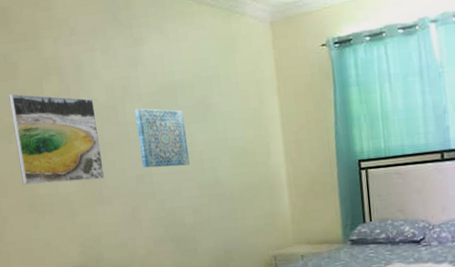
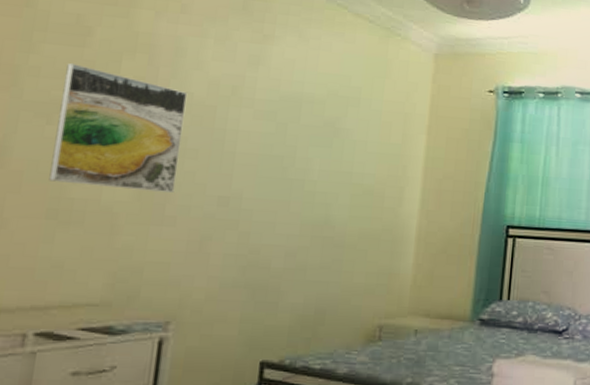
wall art: present [135,108,190,168] -> none [231,115,304,195]

